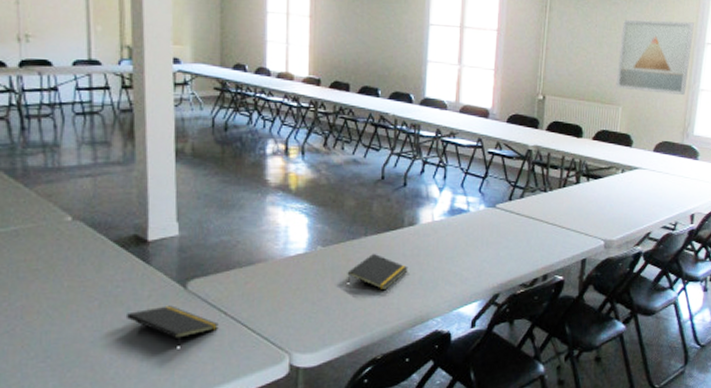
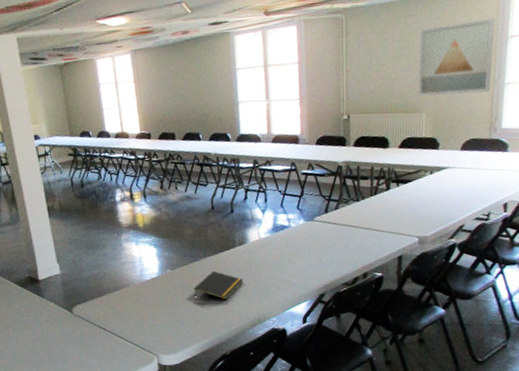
notepad: present [125,305,219,346] -> none [33,326,101,356]

